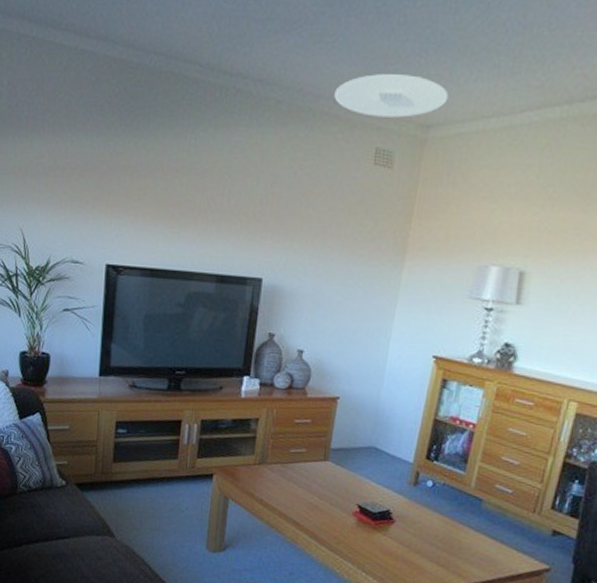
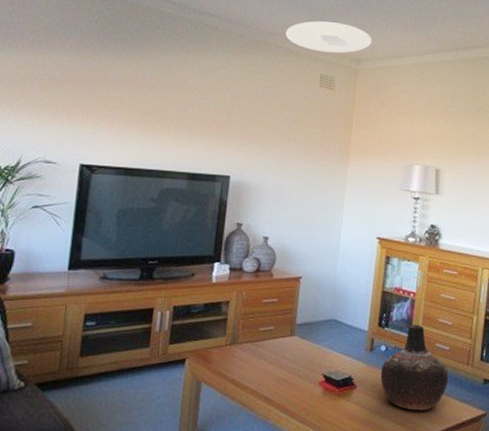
vase: none [423,460,508,556] -> present [380,325,449,411]

